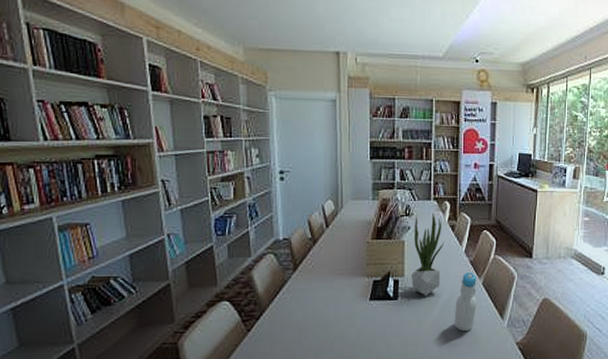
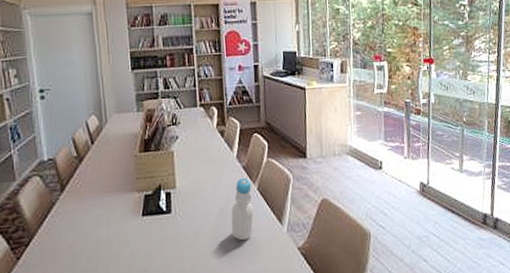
potted plant: present [411,213,445,296] -> none [182,120,215,207]

